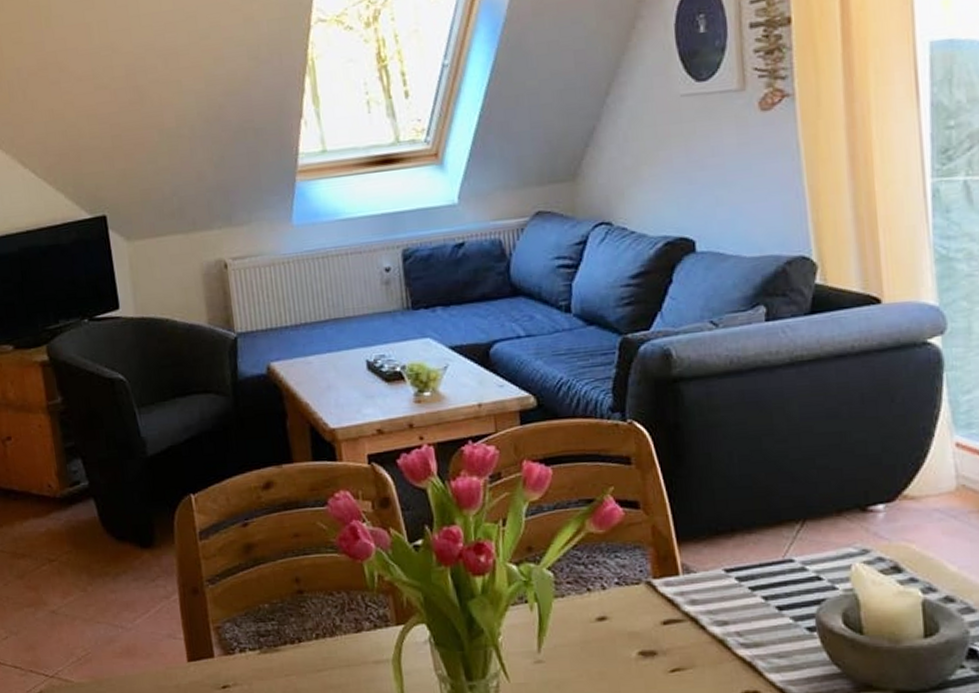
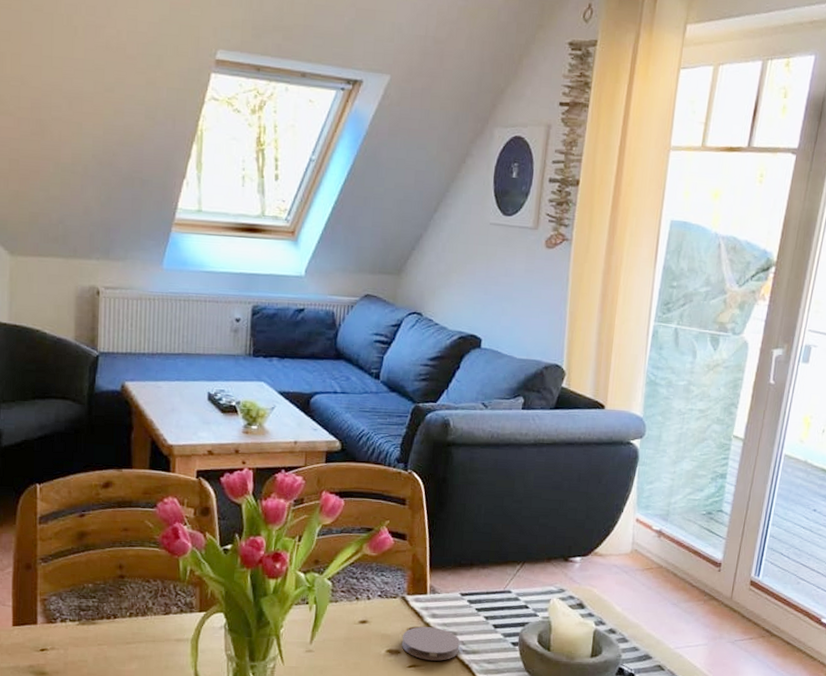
coaster: none [655,616,736,661] -> present [401,626,460,661]

